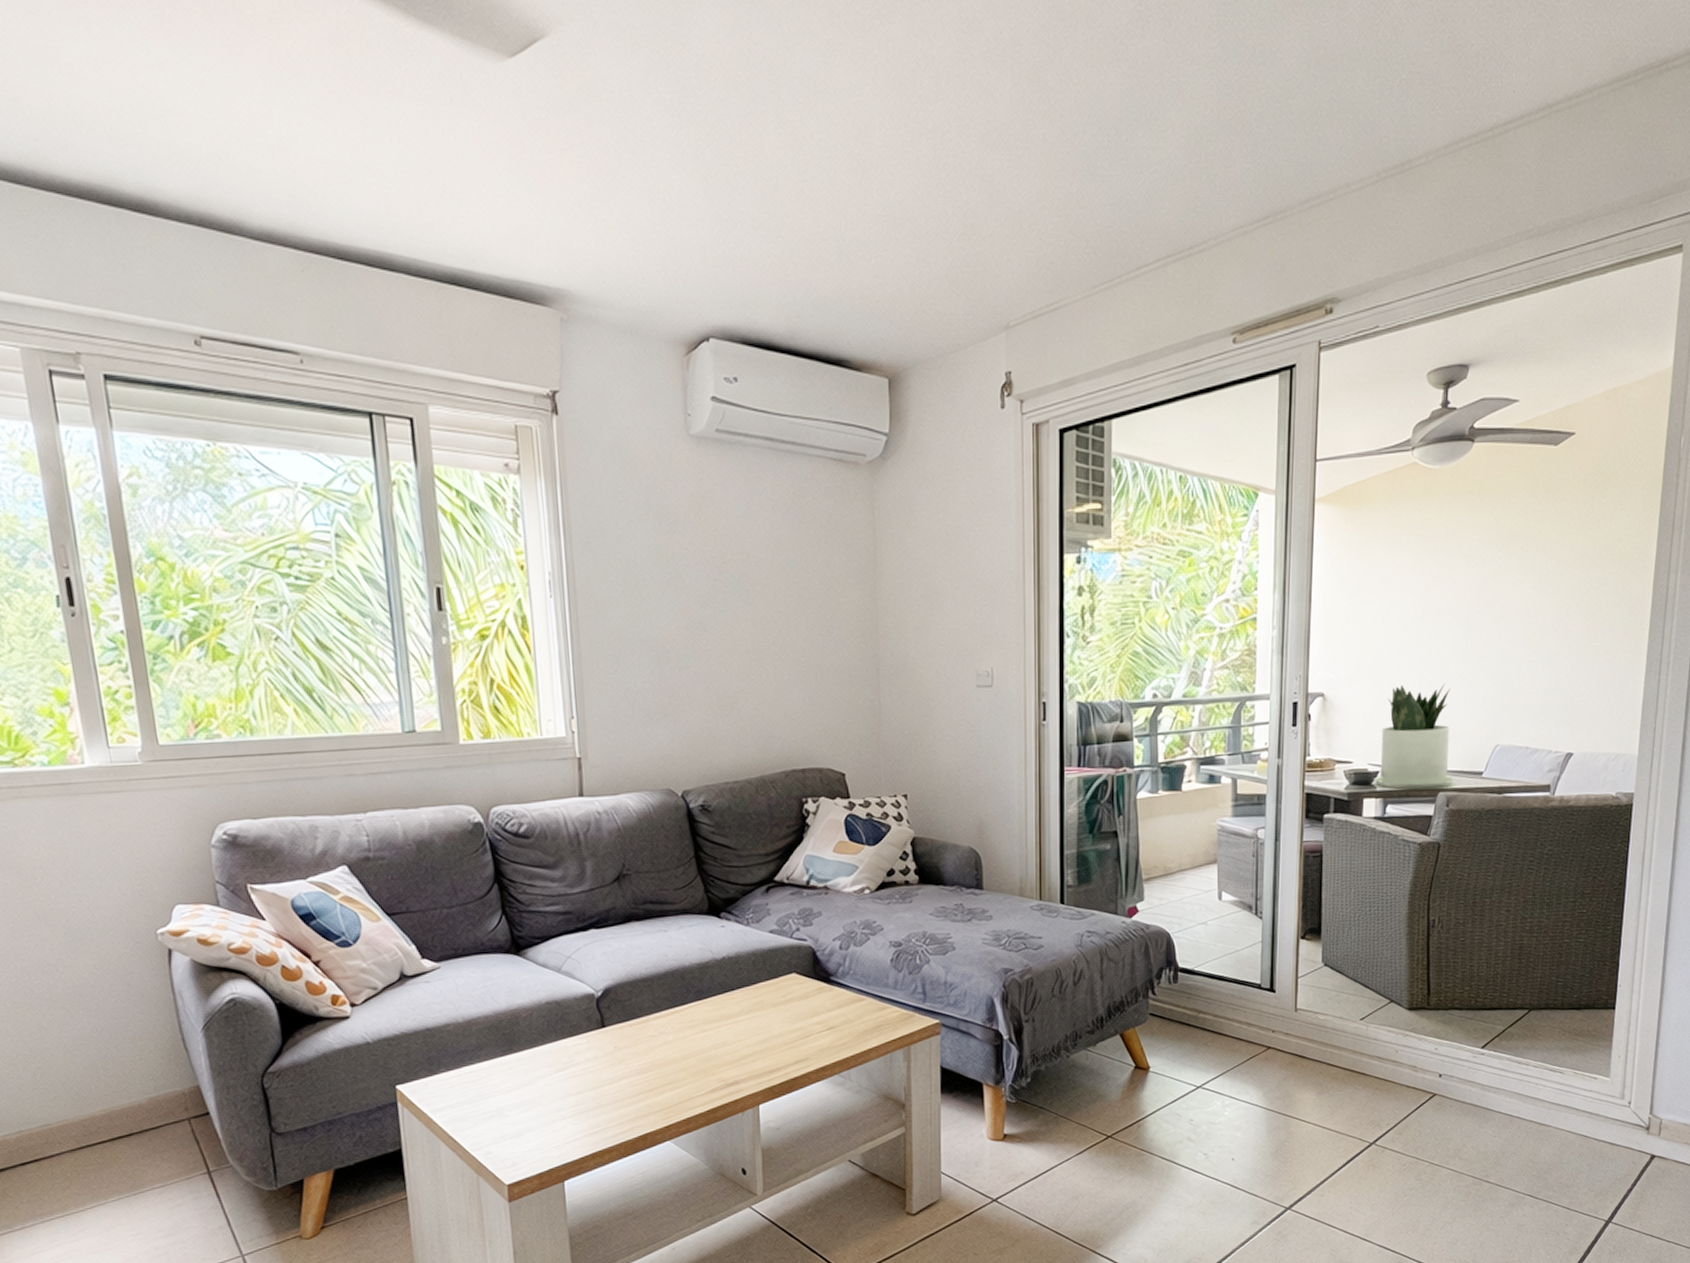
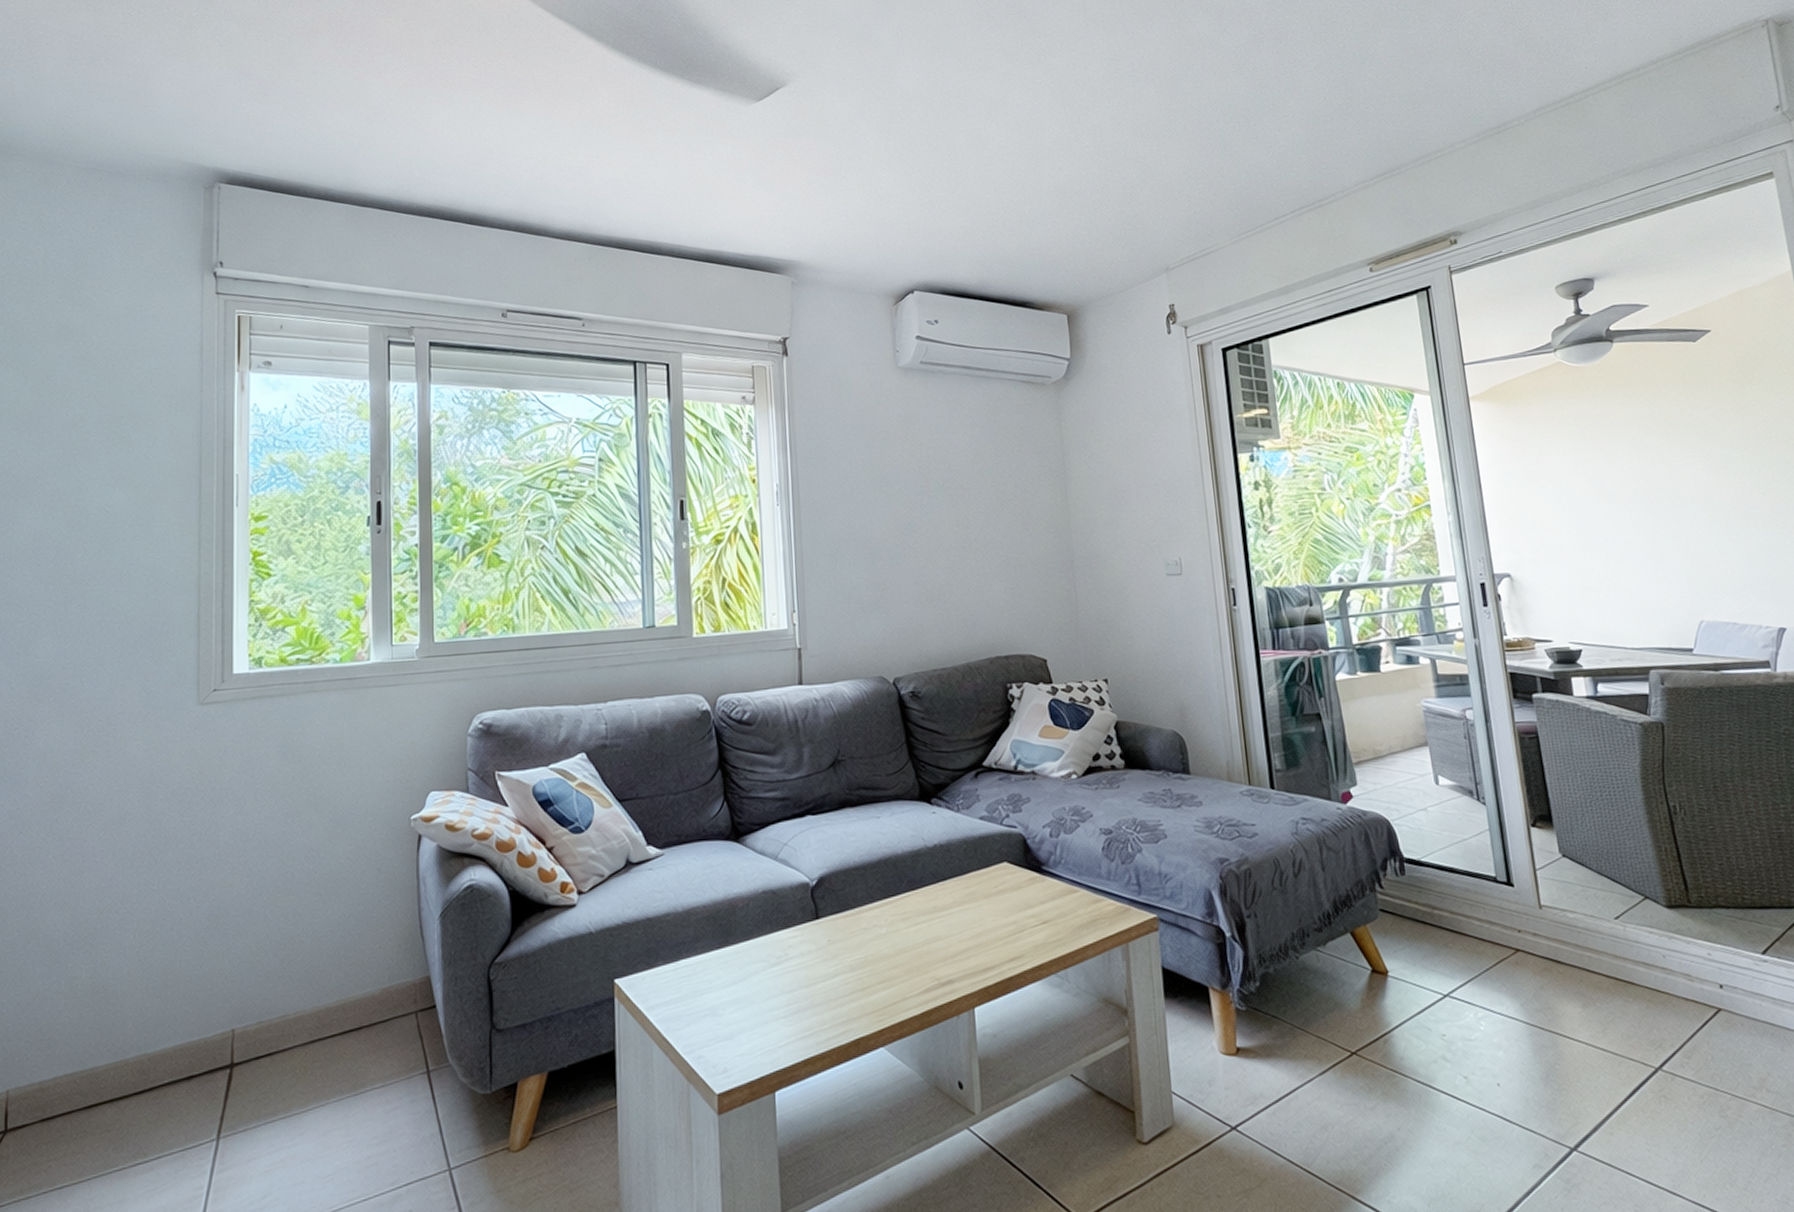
planter: present [1373,683,1456,789] -> none [1576,562,1666,667]

